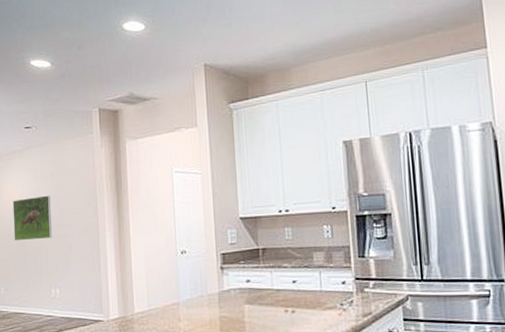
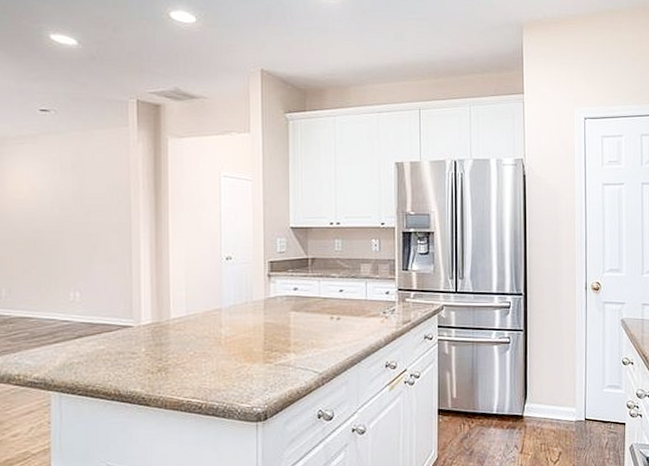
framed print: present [12,195,52,241] -> none [21,189,72,238]

